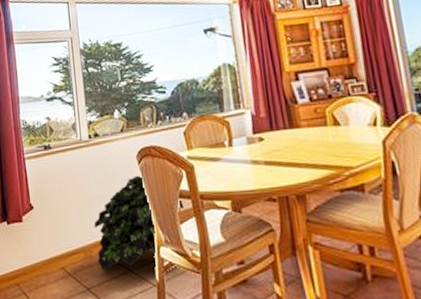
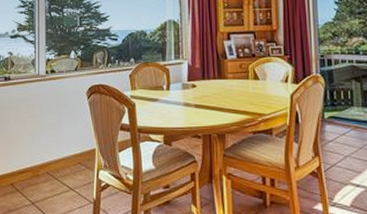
potted plant: present [94,175,185,271] -> none [43,108,124,188]

